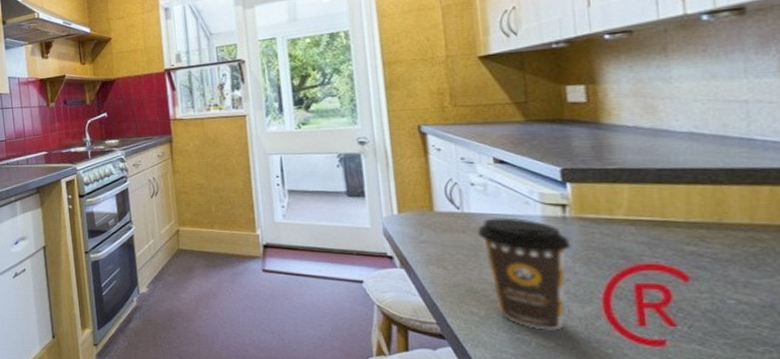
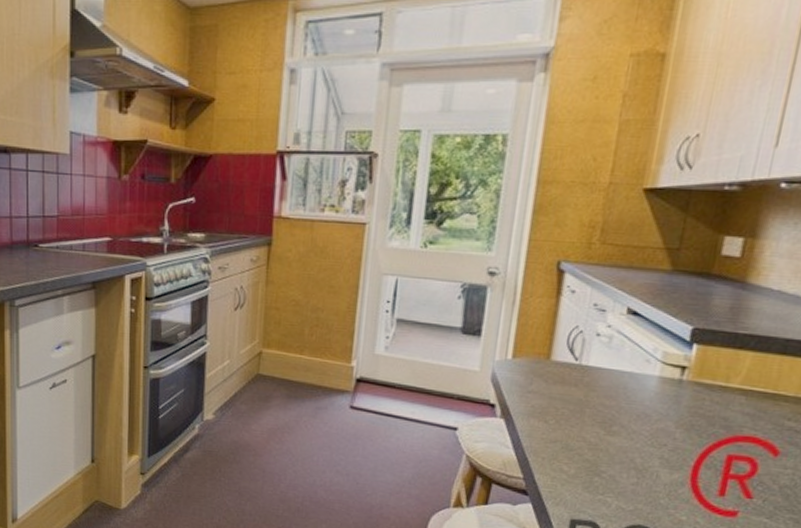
coffee cup: present [477,217,571,330] -> none [589,373,679,495]

